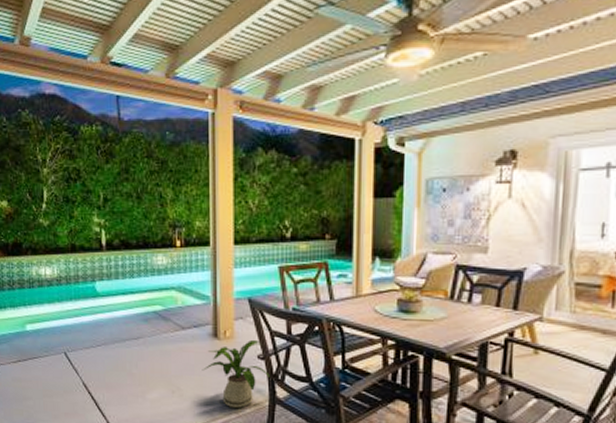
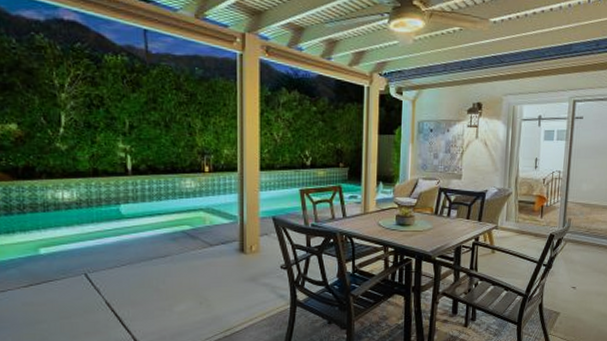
house plant: present [202,339,270,408] -> none [229,252,291,312]

